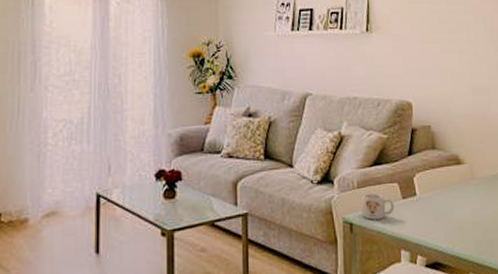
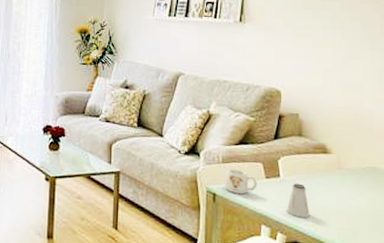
saltshaker: none [424,199,448,236] -> present [286,183,310,218]

